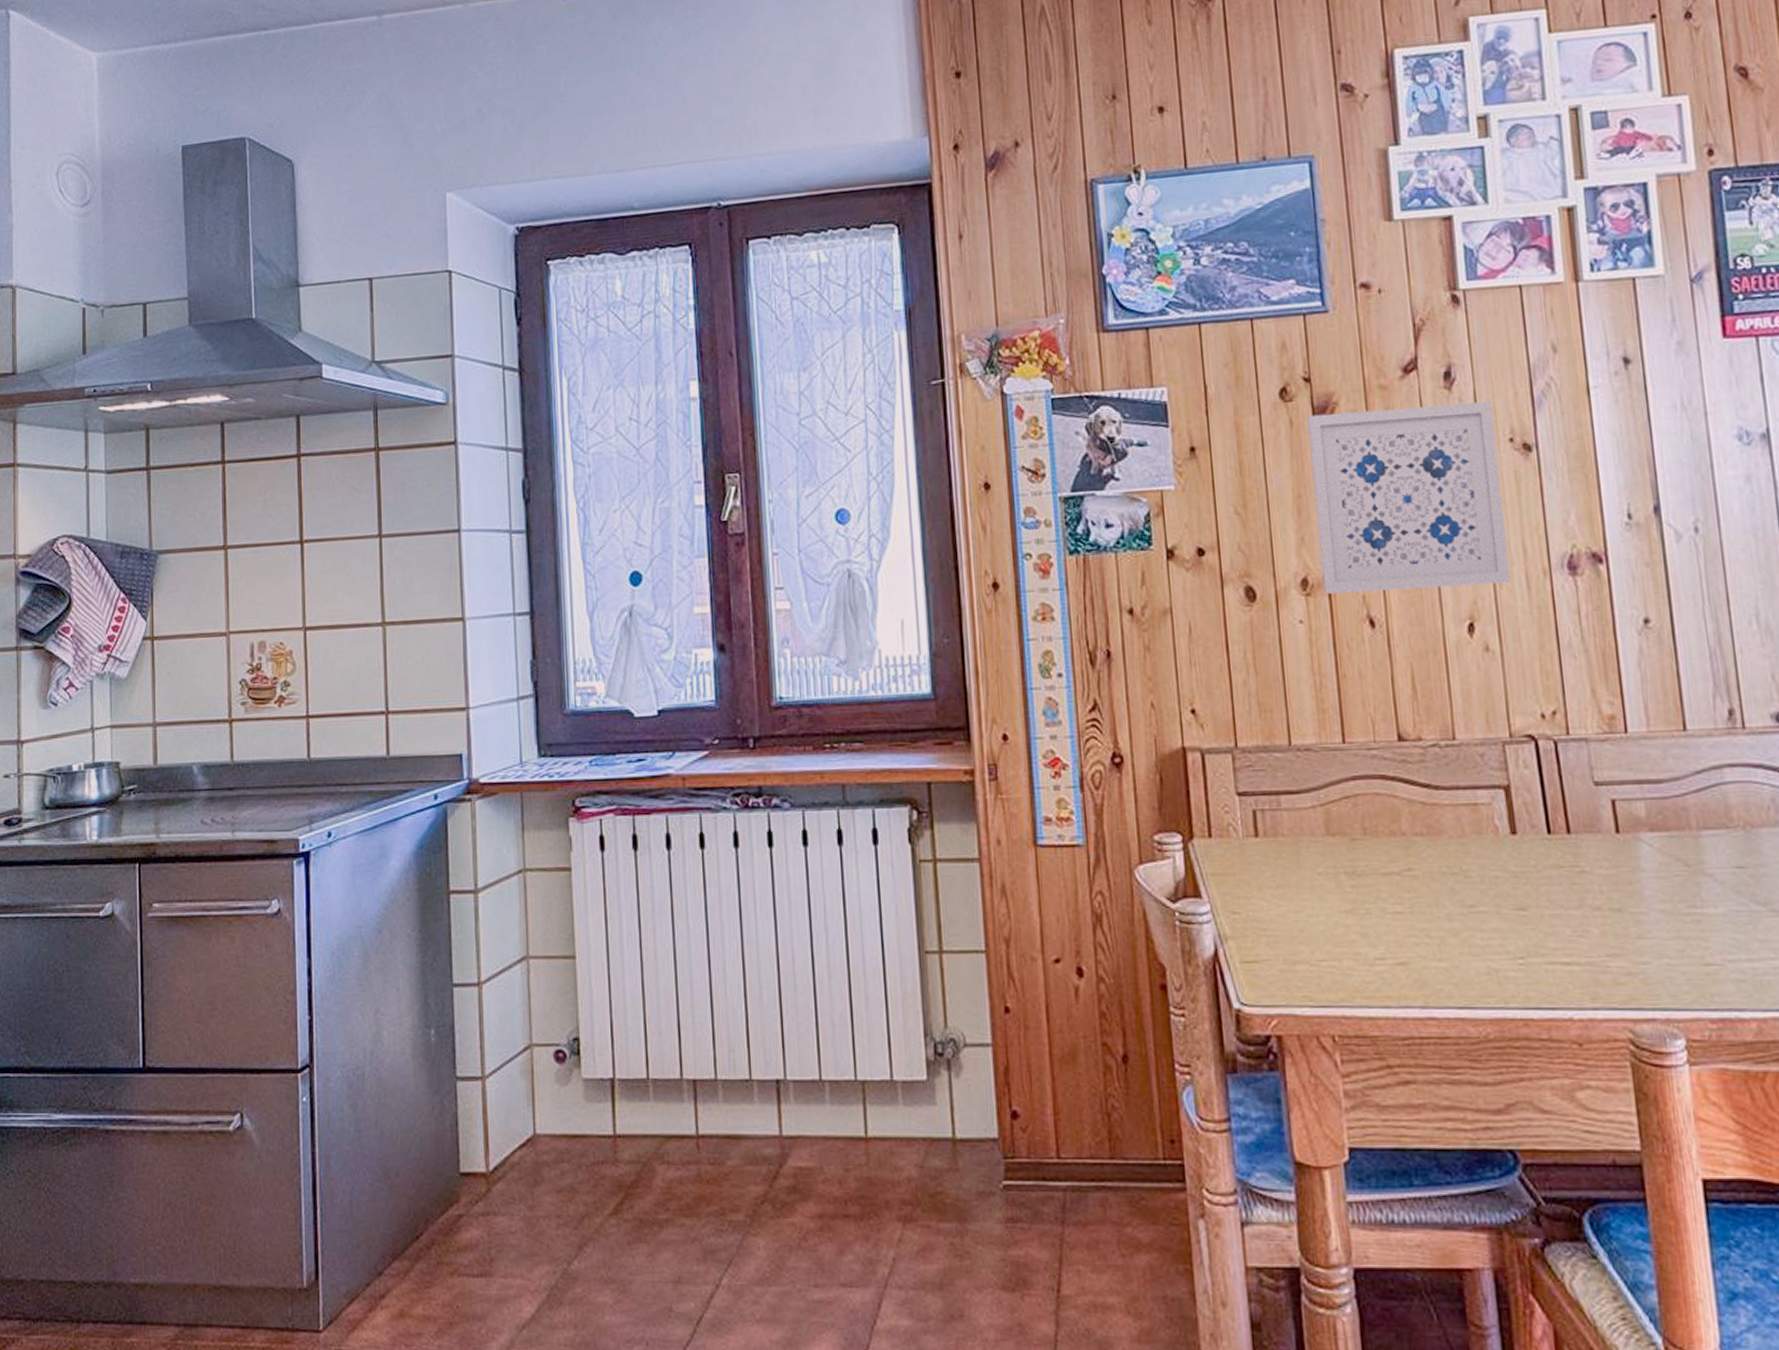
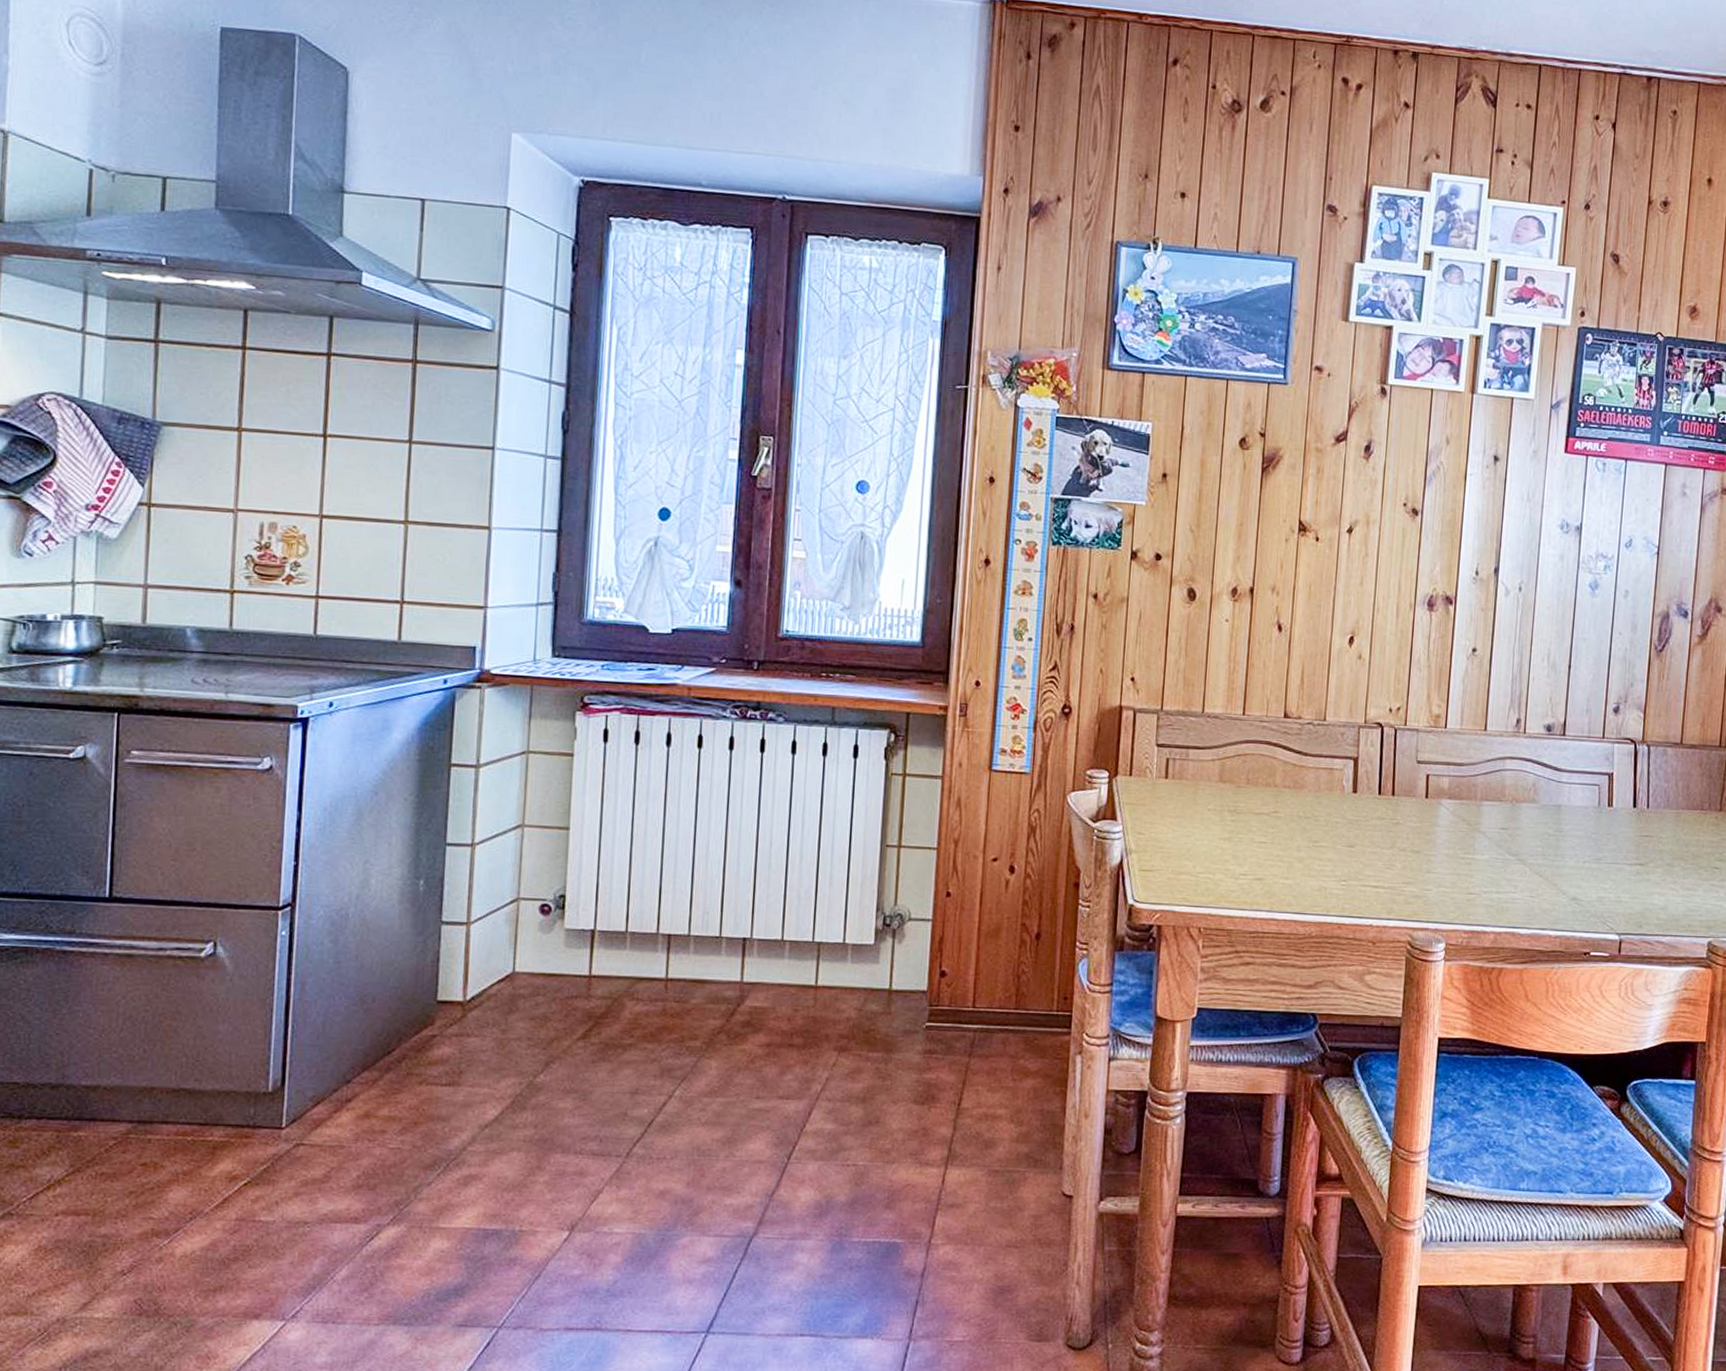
wall art: present [1308,401,1511,594] -> none [1248,462,1396,611]

